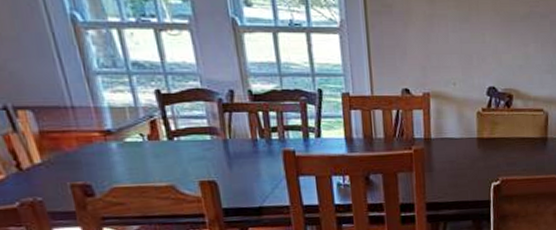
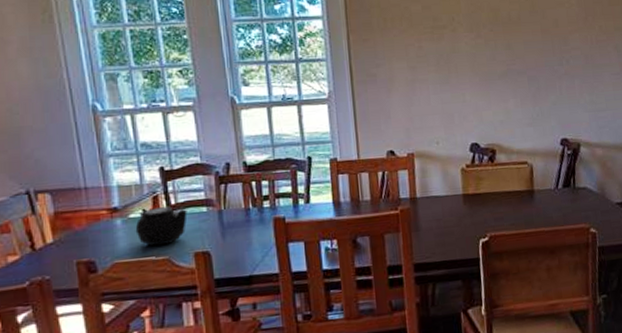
teapot: none [133,132,191,173] -> present [135,207,189,247]

